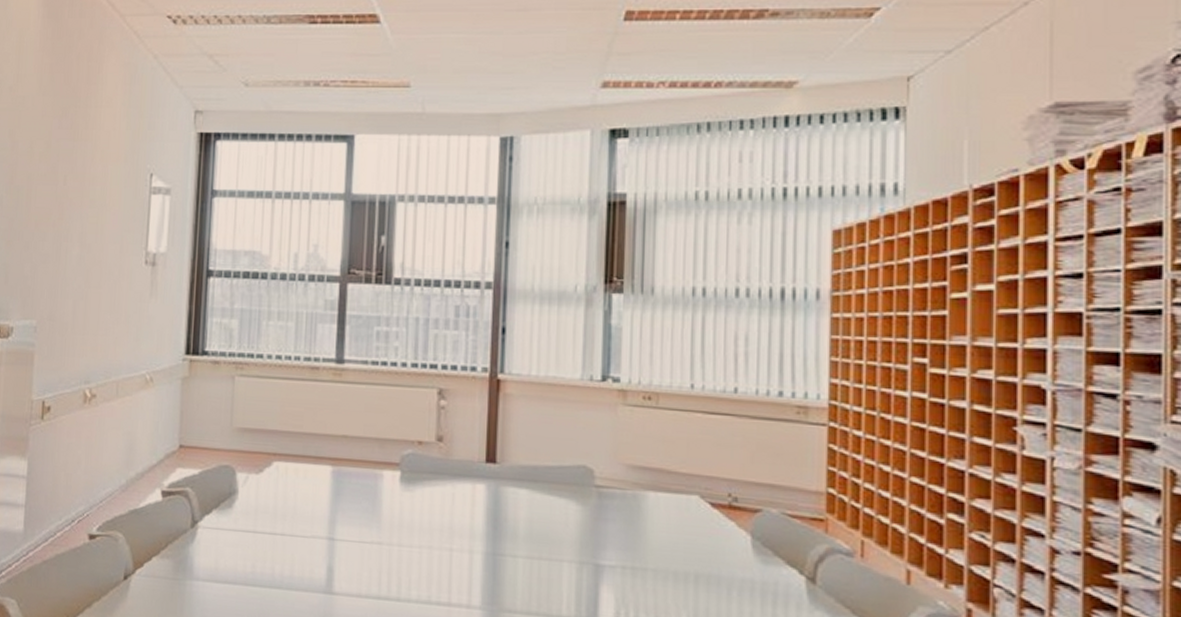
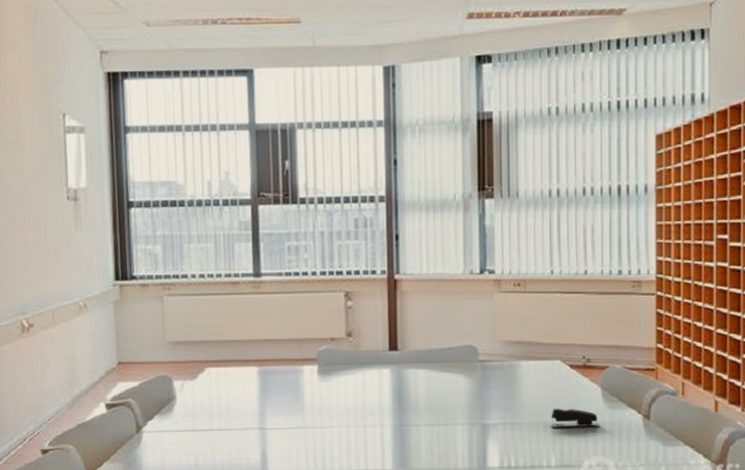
stapler: none [683,555,748,585] -> present [551,408,600,427]

